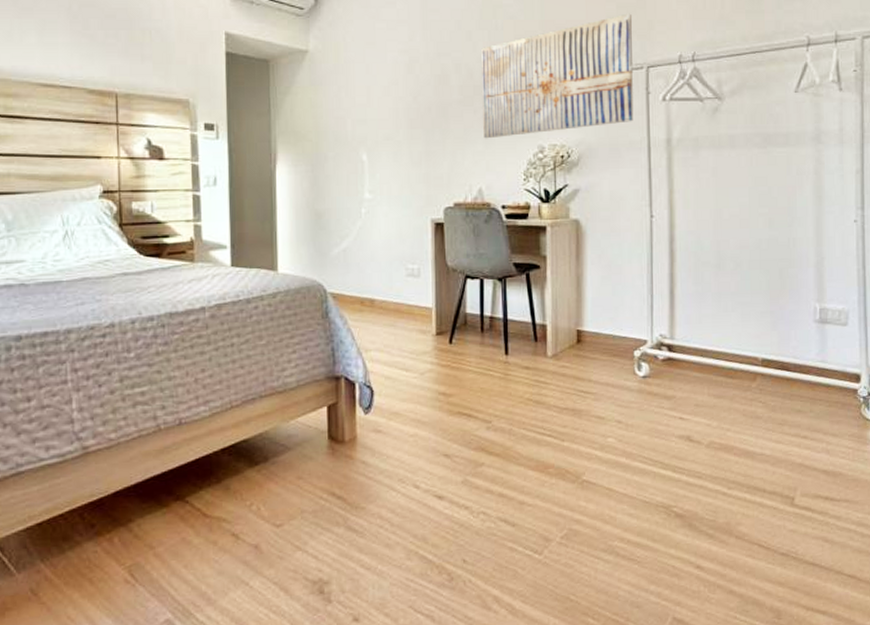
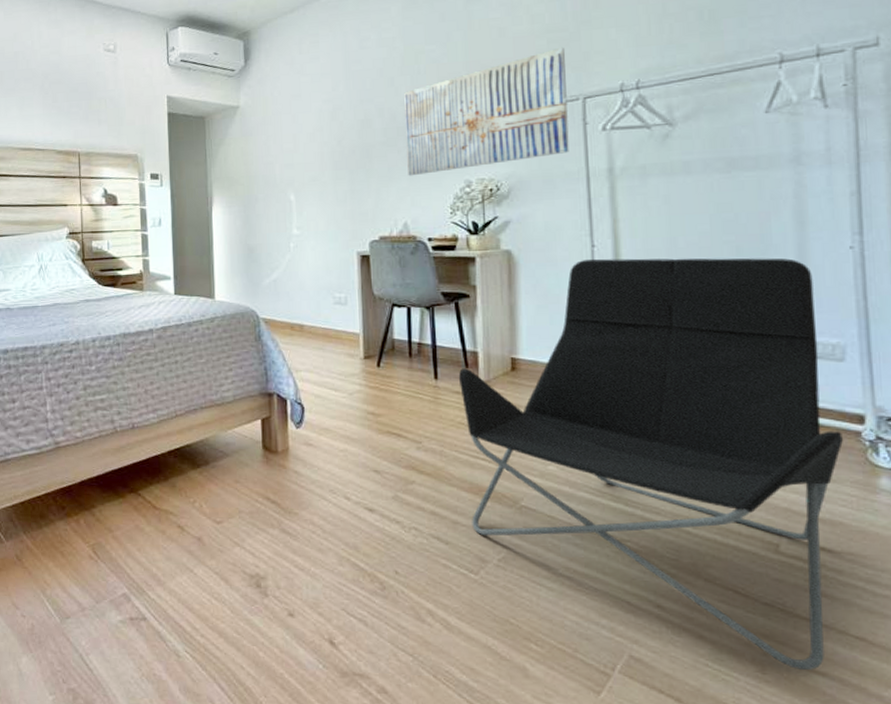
lounge chair: none [527,229,845,612] -> present [458,258,844,671]

